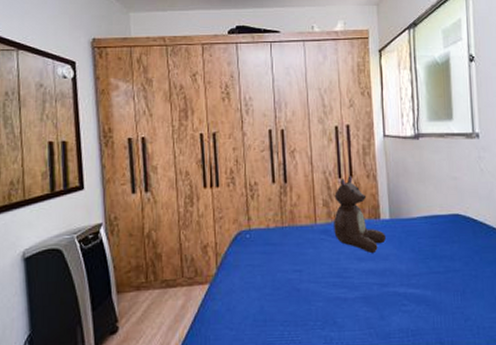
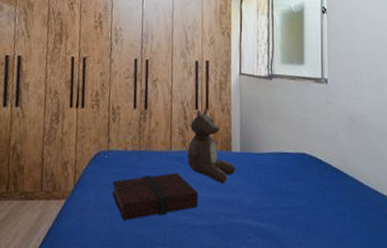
book: none [256,247,349,300] -> present [112,173,199,220]

